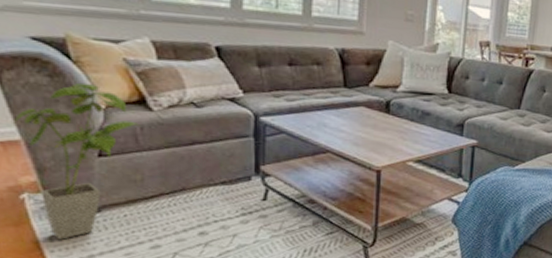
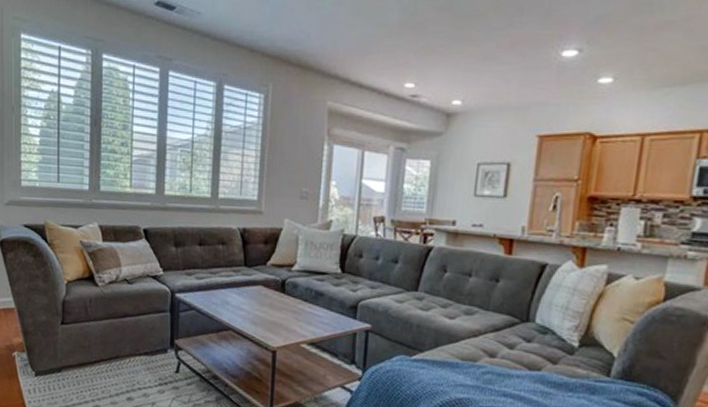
house plant: present [12,82,141,240] -> none [11,261,90,393]

